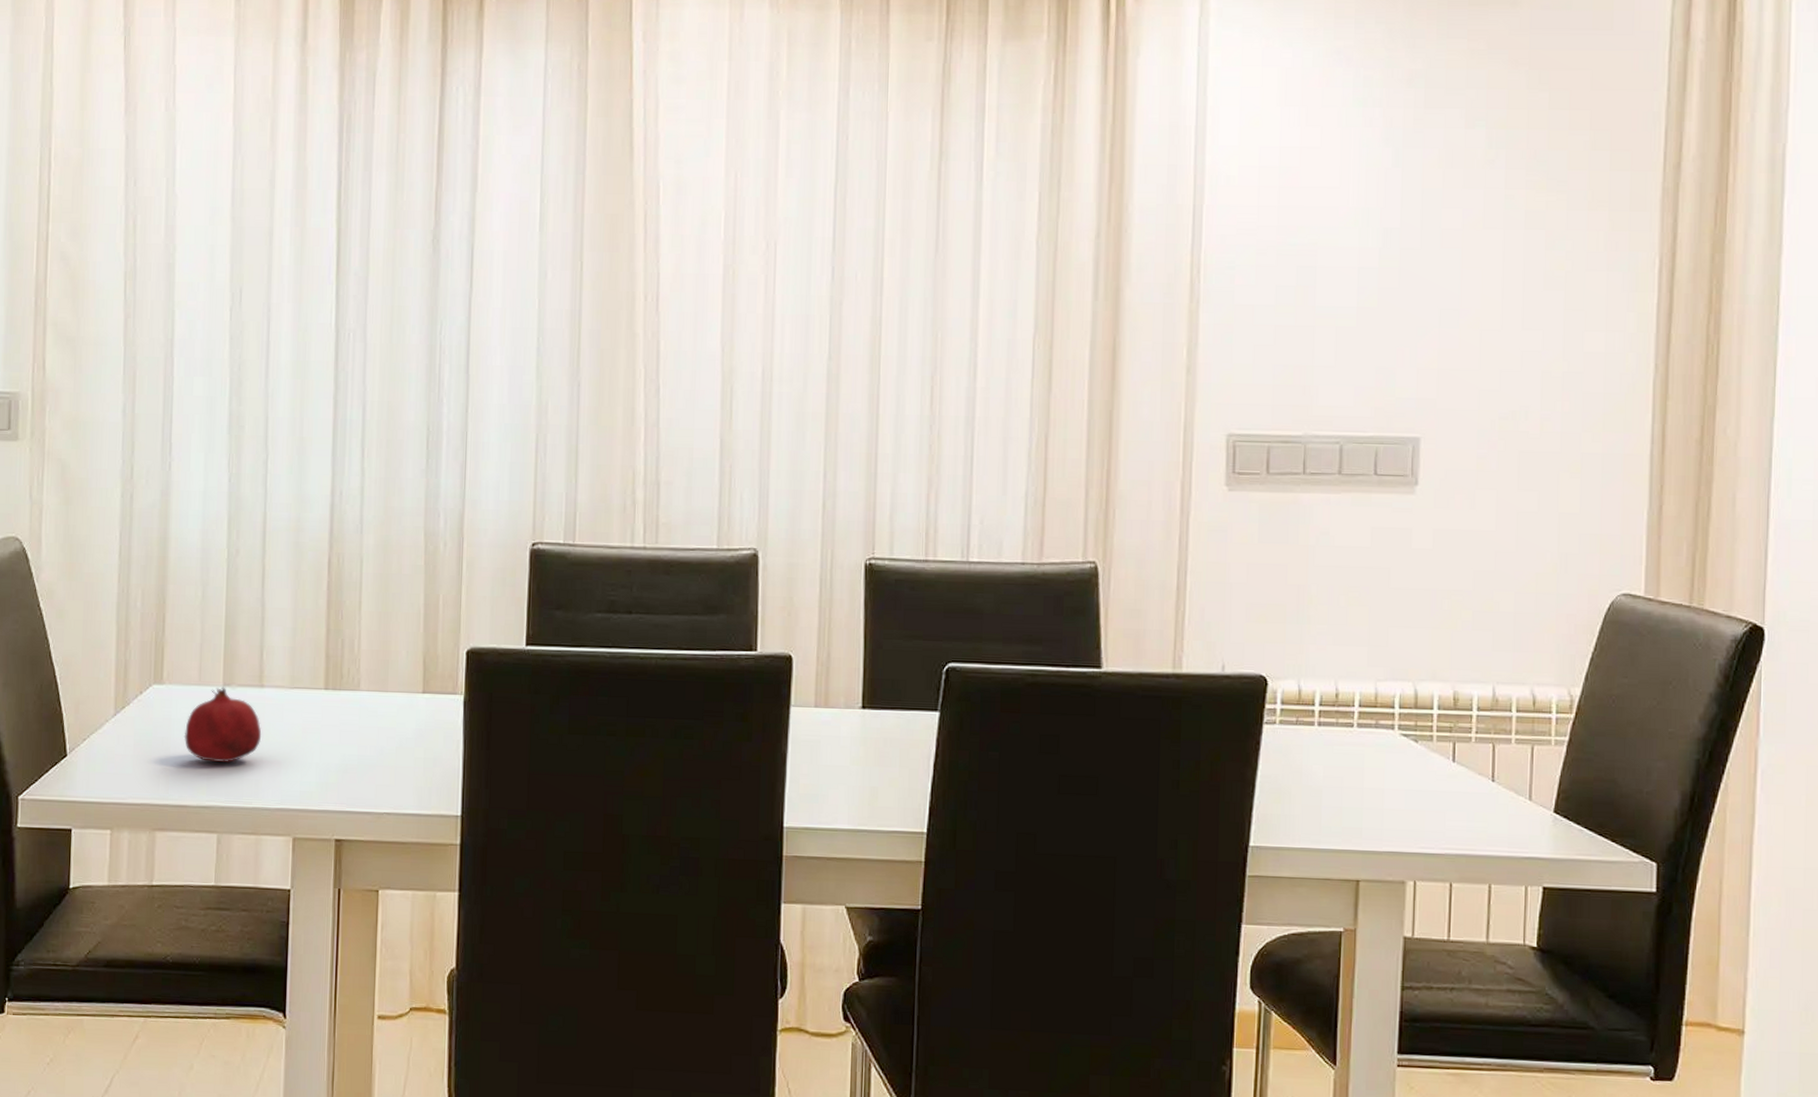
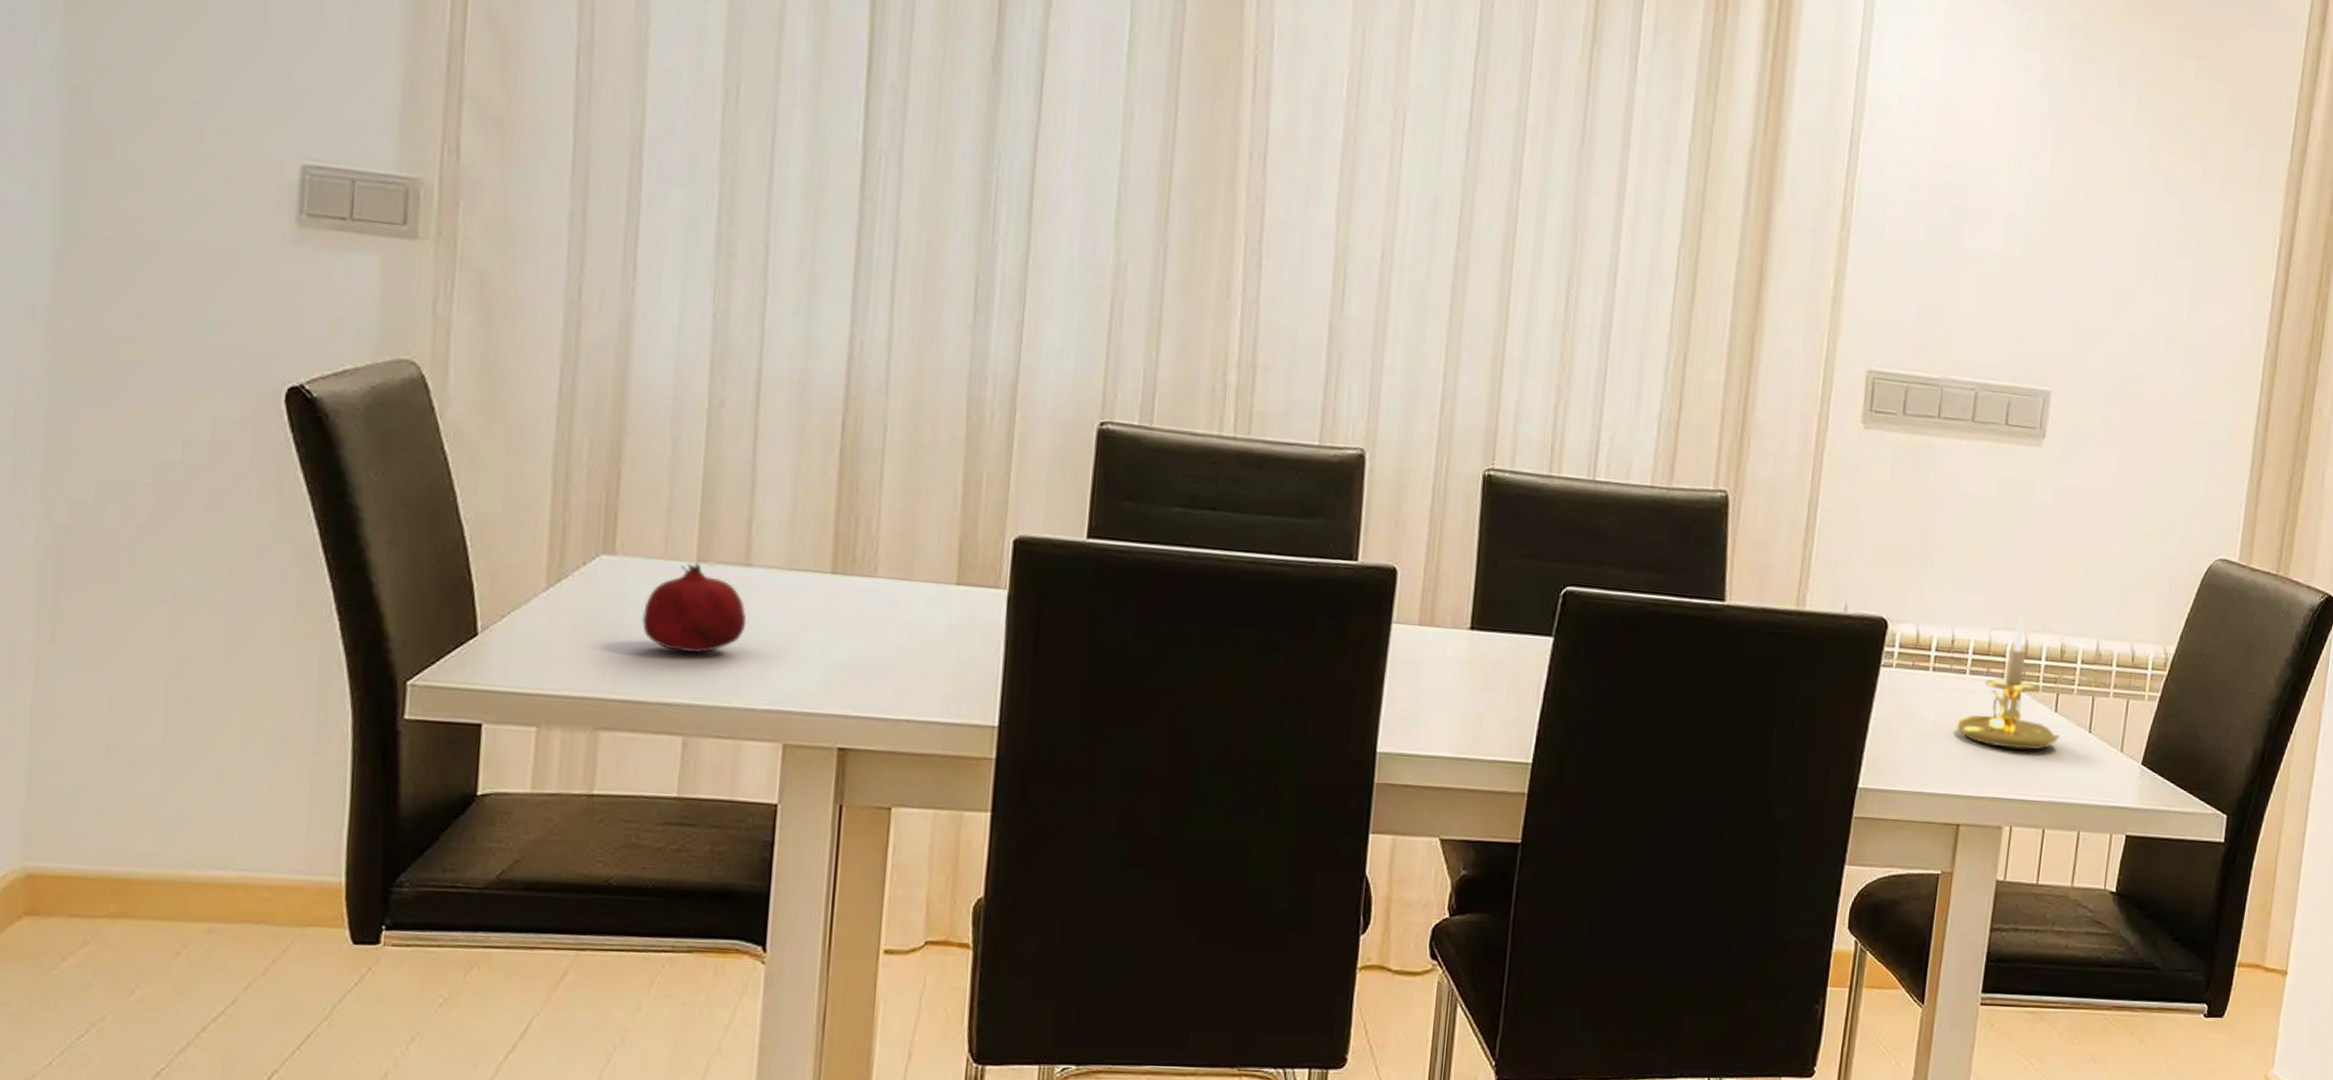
candle holder: none [1347,667,1460,802] -> present [1956,617,2059,751]

